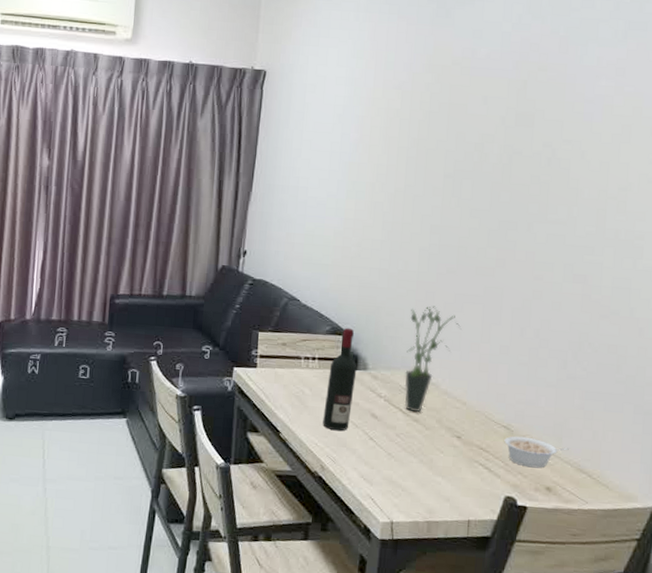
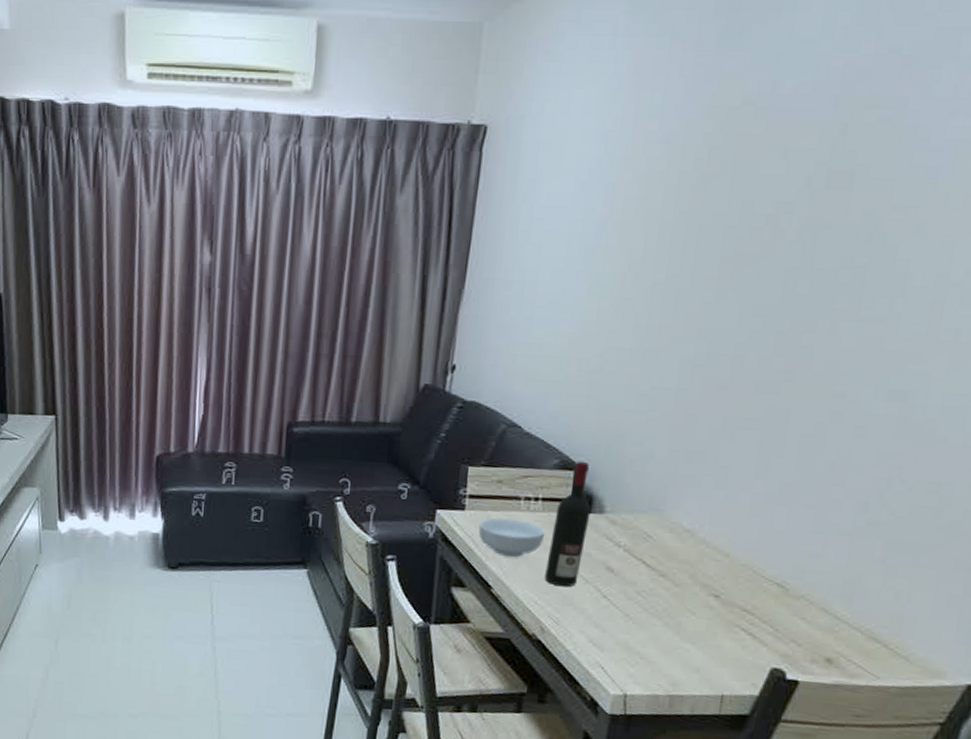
cereal bowl: none [268,373,322,407] -> present [478,517,545,558]
potted plant: present [404,306,462,412] -> none [649,432,730,565]
legume: present [504,436,569,468] -> none [776,595,861,636]

